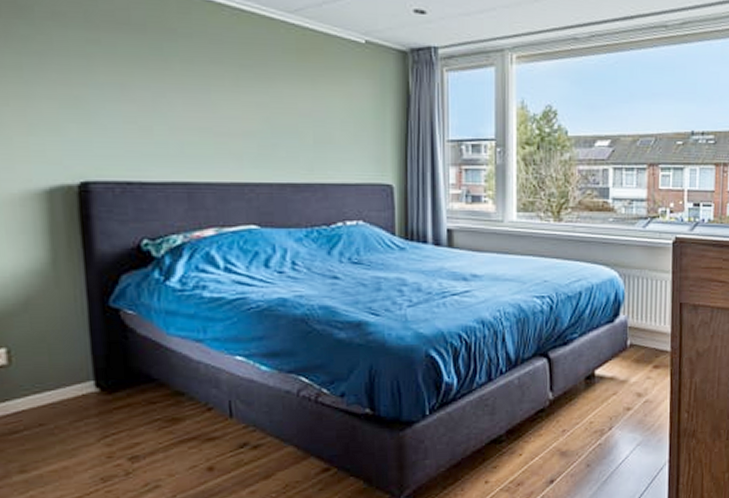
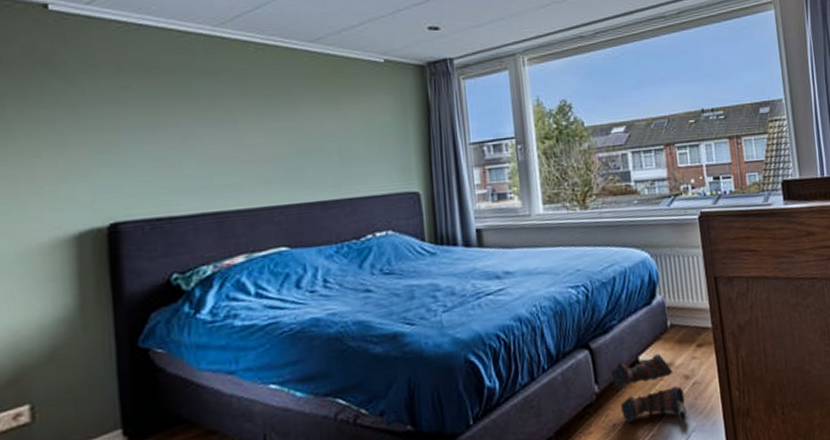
boots: none [566,370,636,439] -> present [610,353,688,426]

